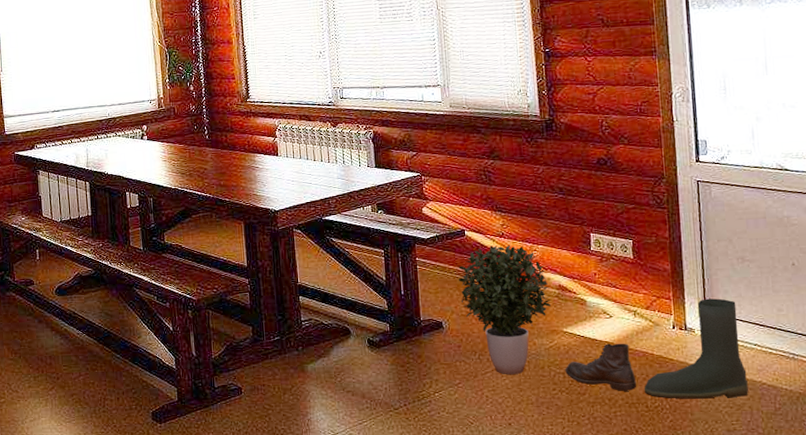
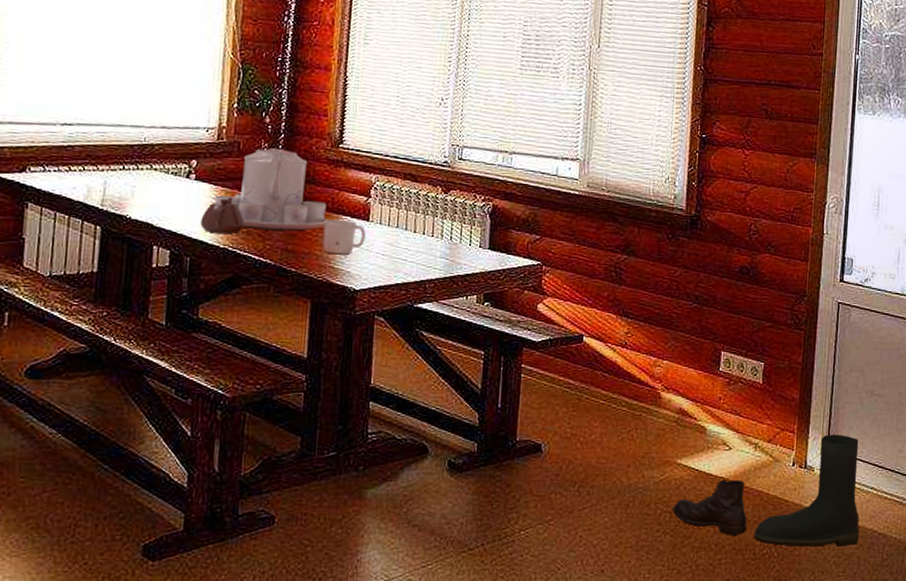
teapot: none [155,150,187,178] -> present [200,197,245,235]
tea set: none [163,108,247,172] -> present [214,148,327,231]
mug: none [244,157,277,185] -> present [322,219,366,255]
potted plant: present [458,244,552,375] -> none [567,356,671,512]

